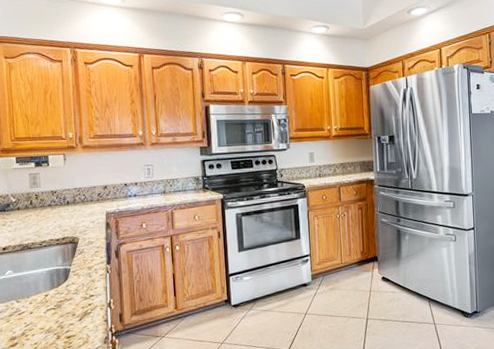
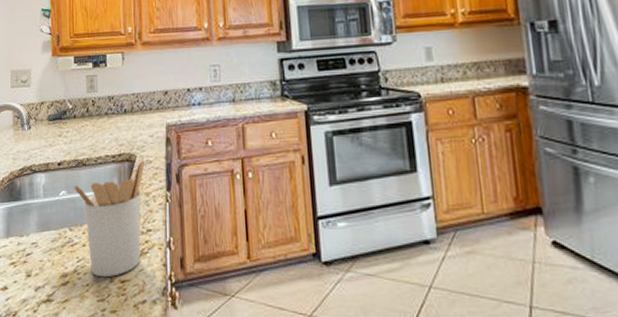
utensil holder: none [18,241,87,336] -> present [72,160,145,278]

